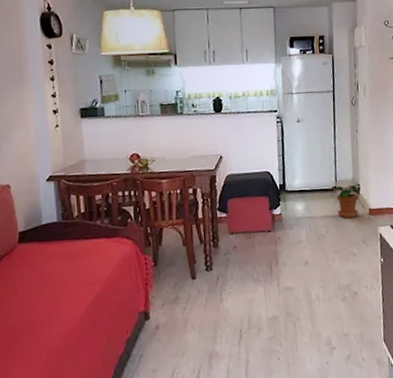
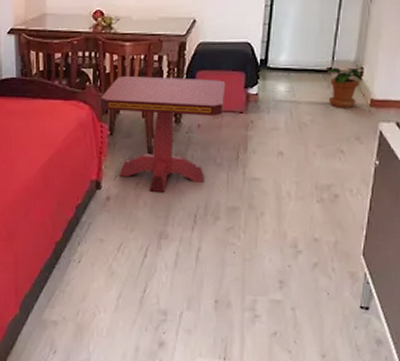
side table: none [142,205,254,314] -> present [100,75,226,193]

